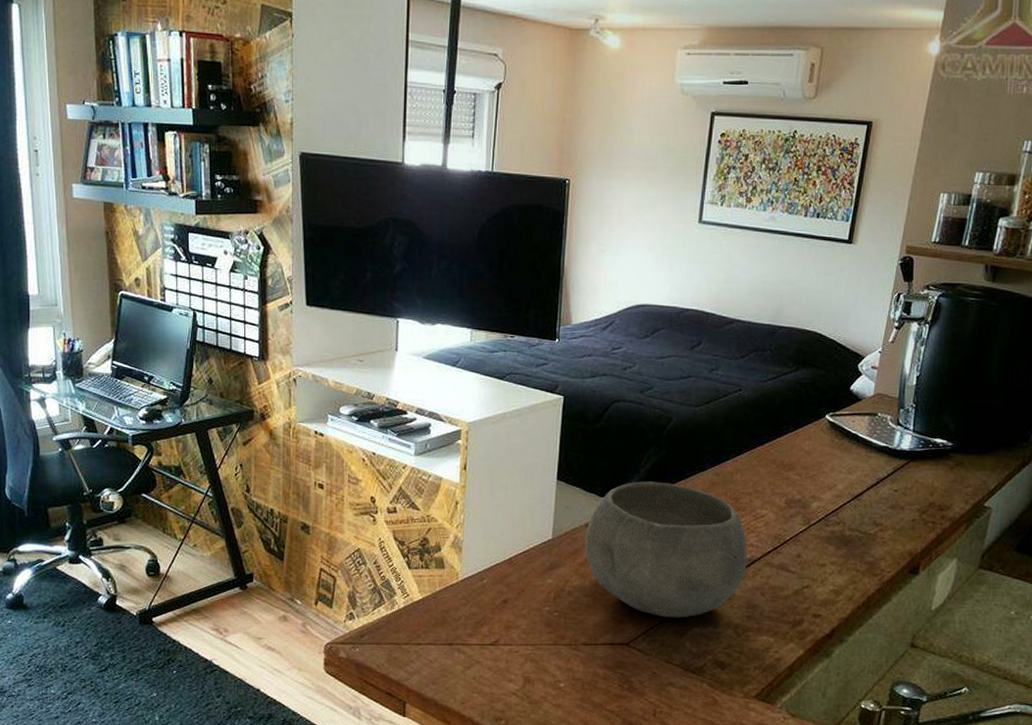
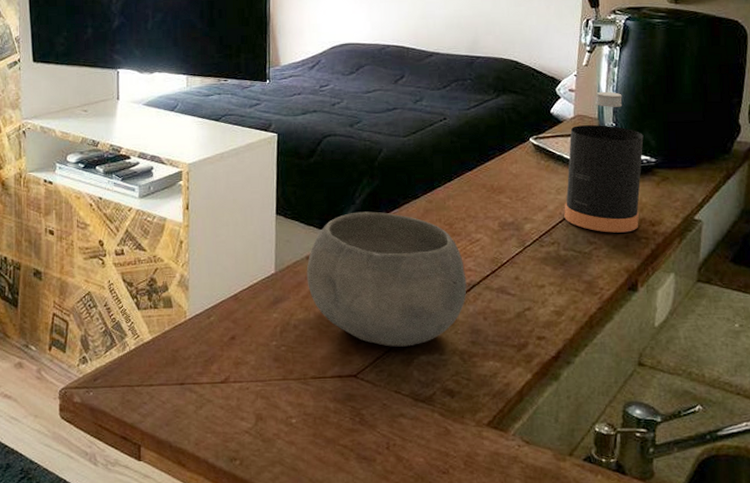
bottle: none [853,370,943,516] -> present [564,91,644,233]

